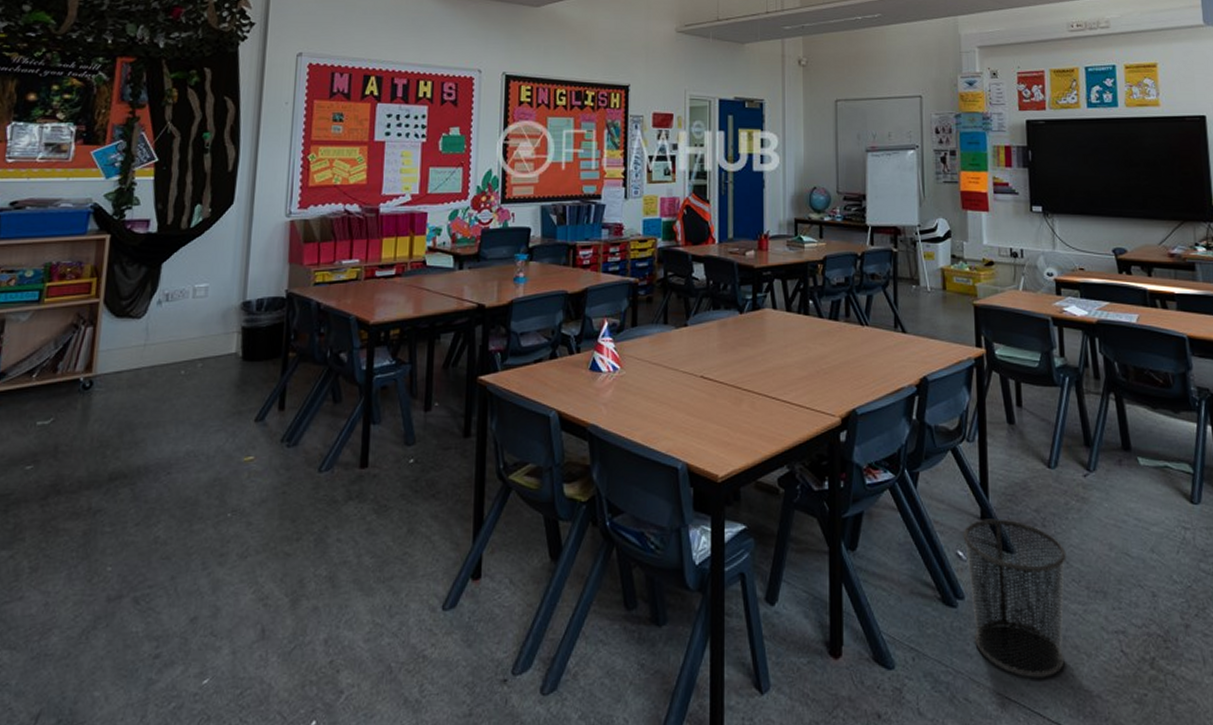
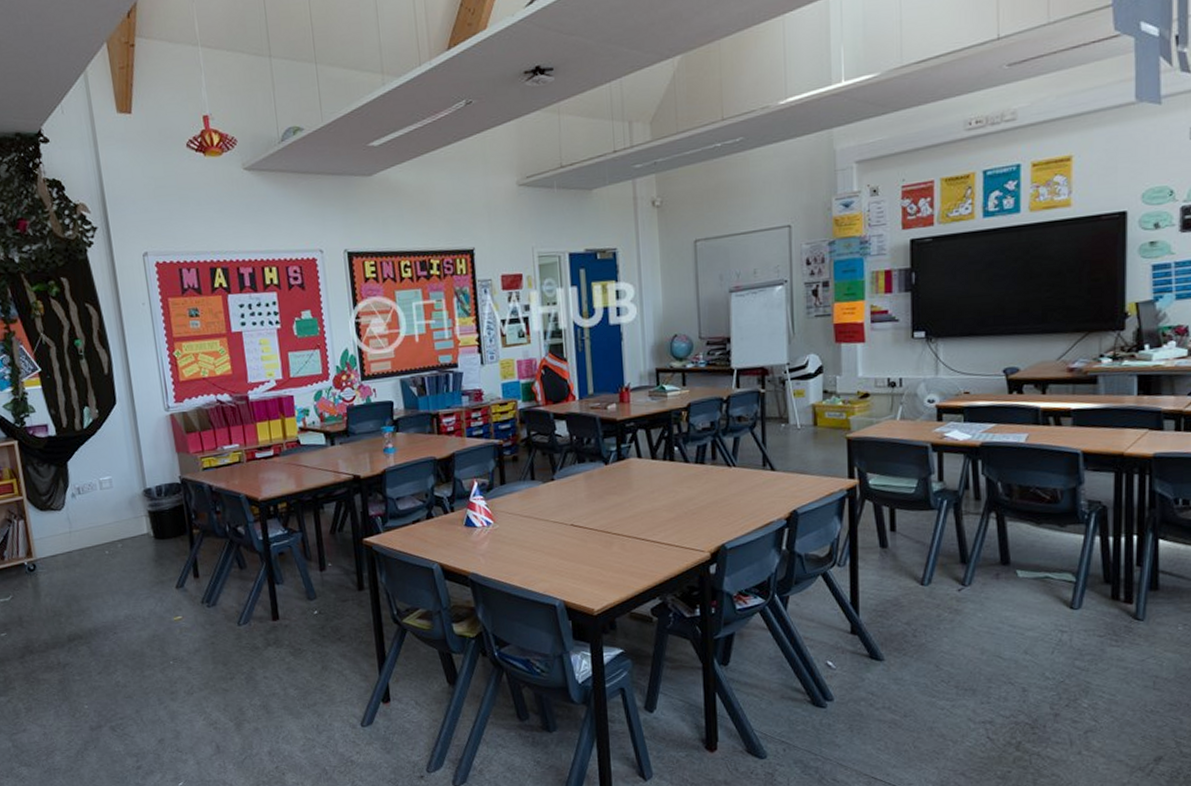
waste bin: present [963,518,1067,678] -> none [833,632,936,762]

